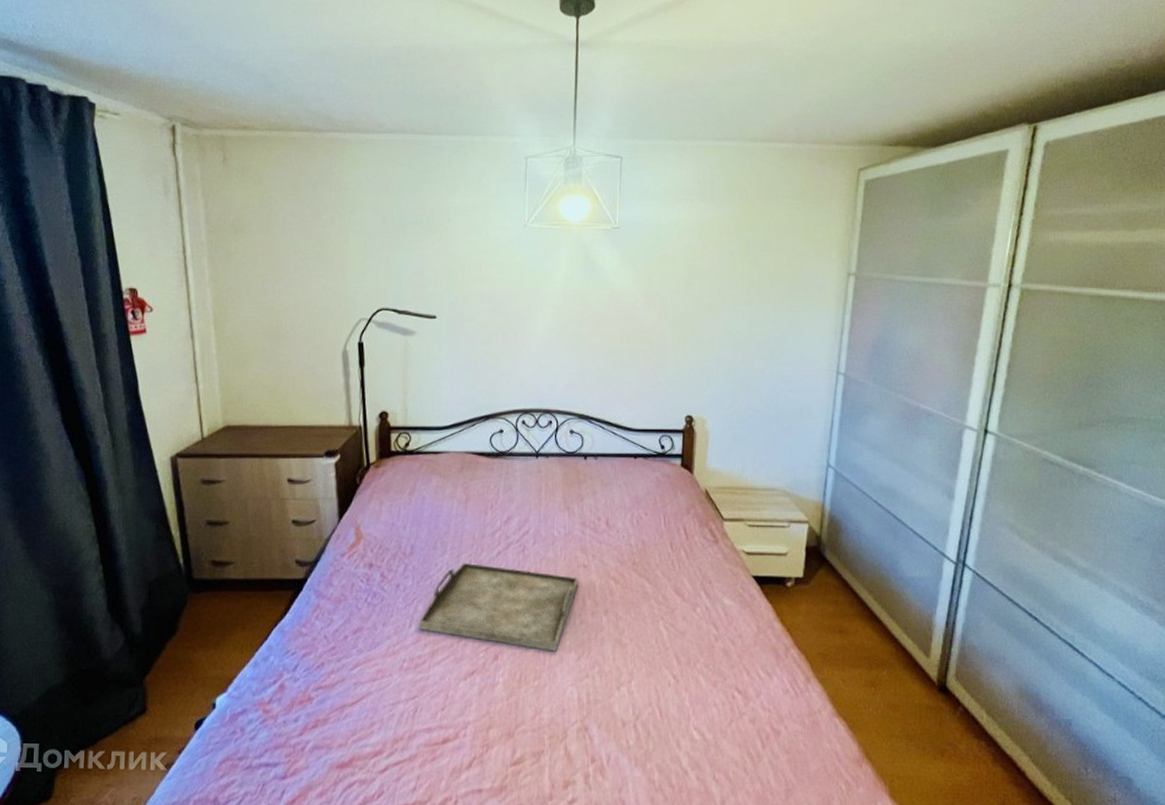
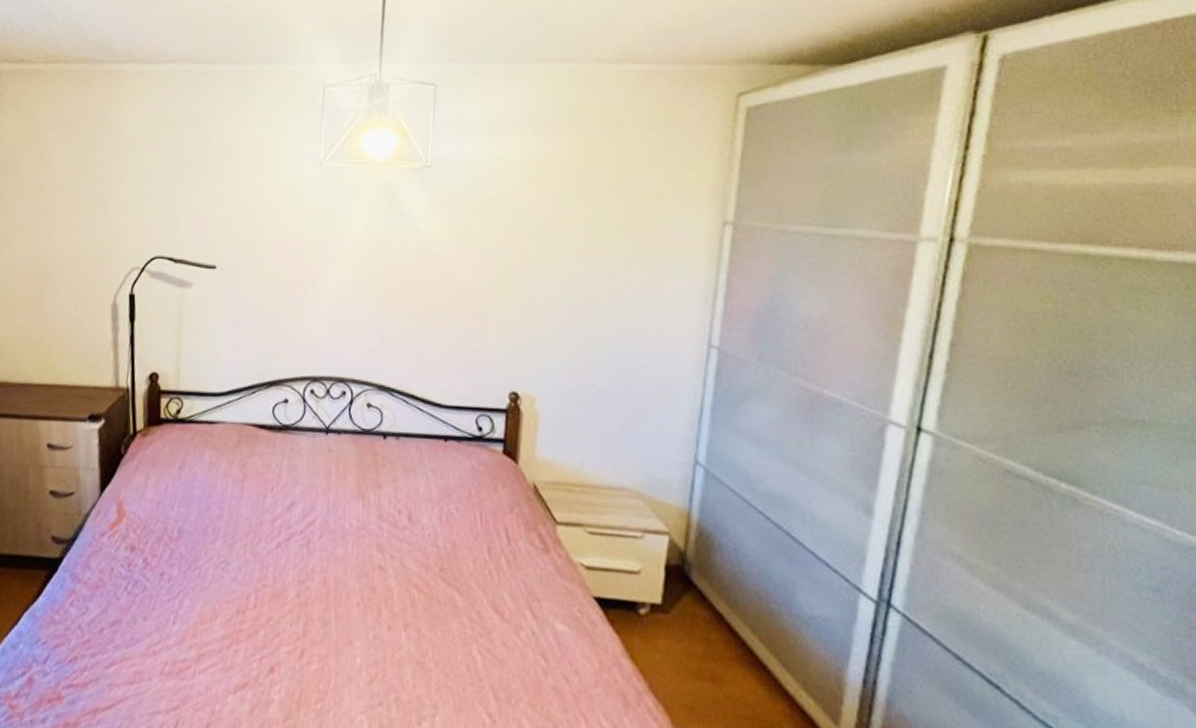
serving tray: present [418,562,578,652] -> none [183,552,373,670]

